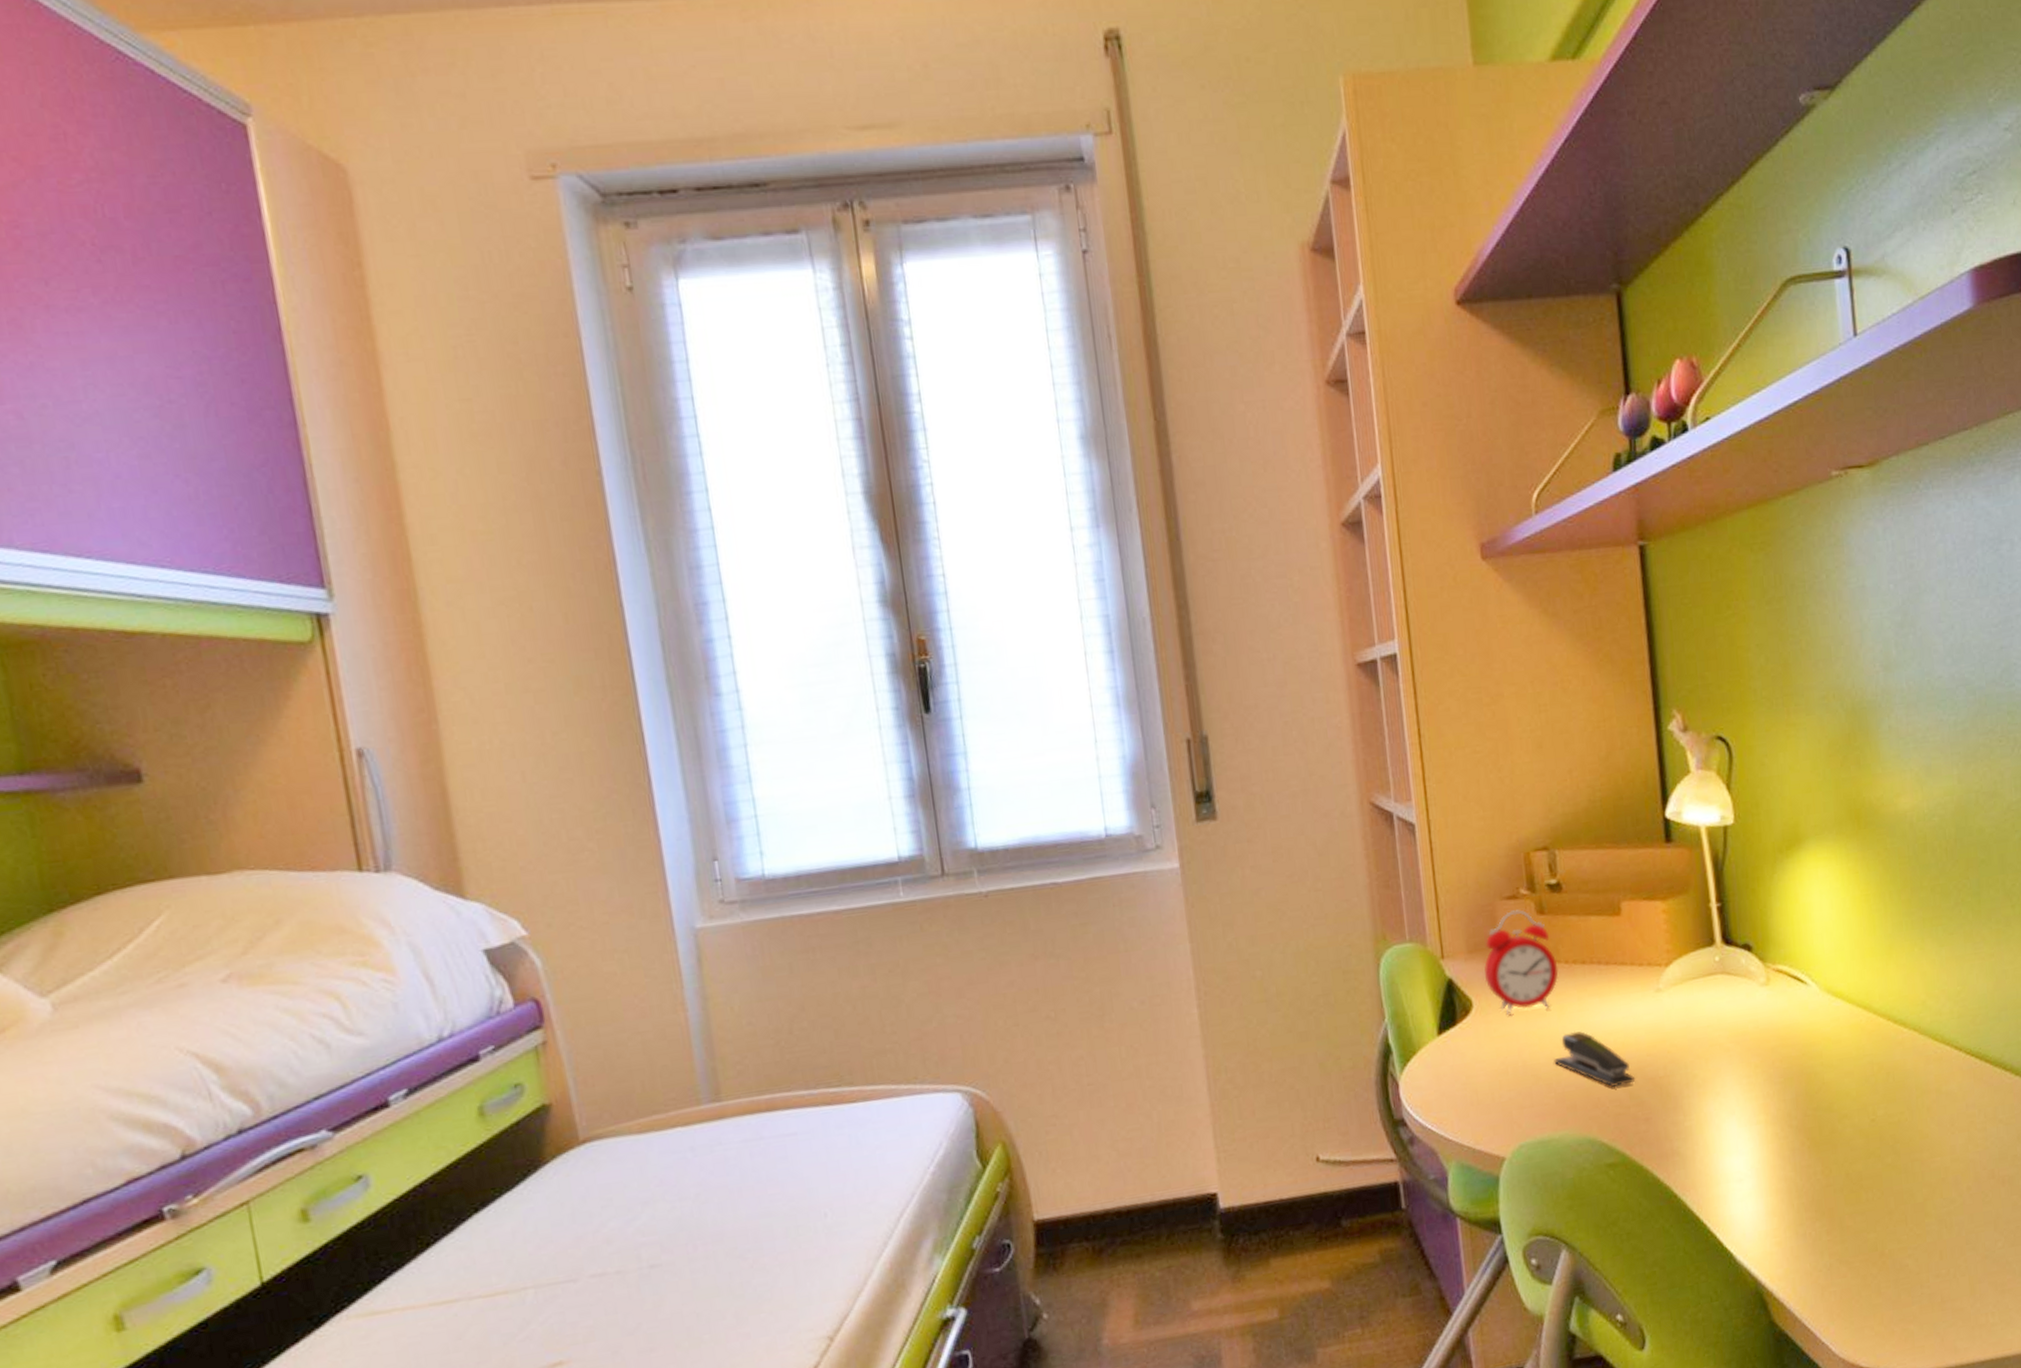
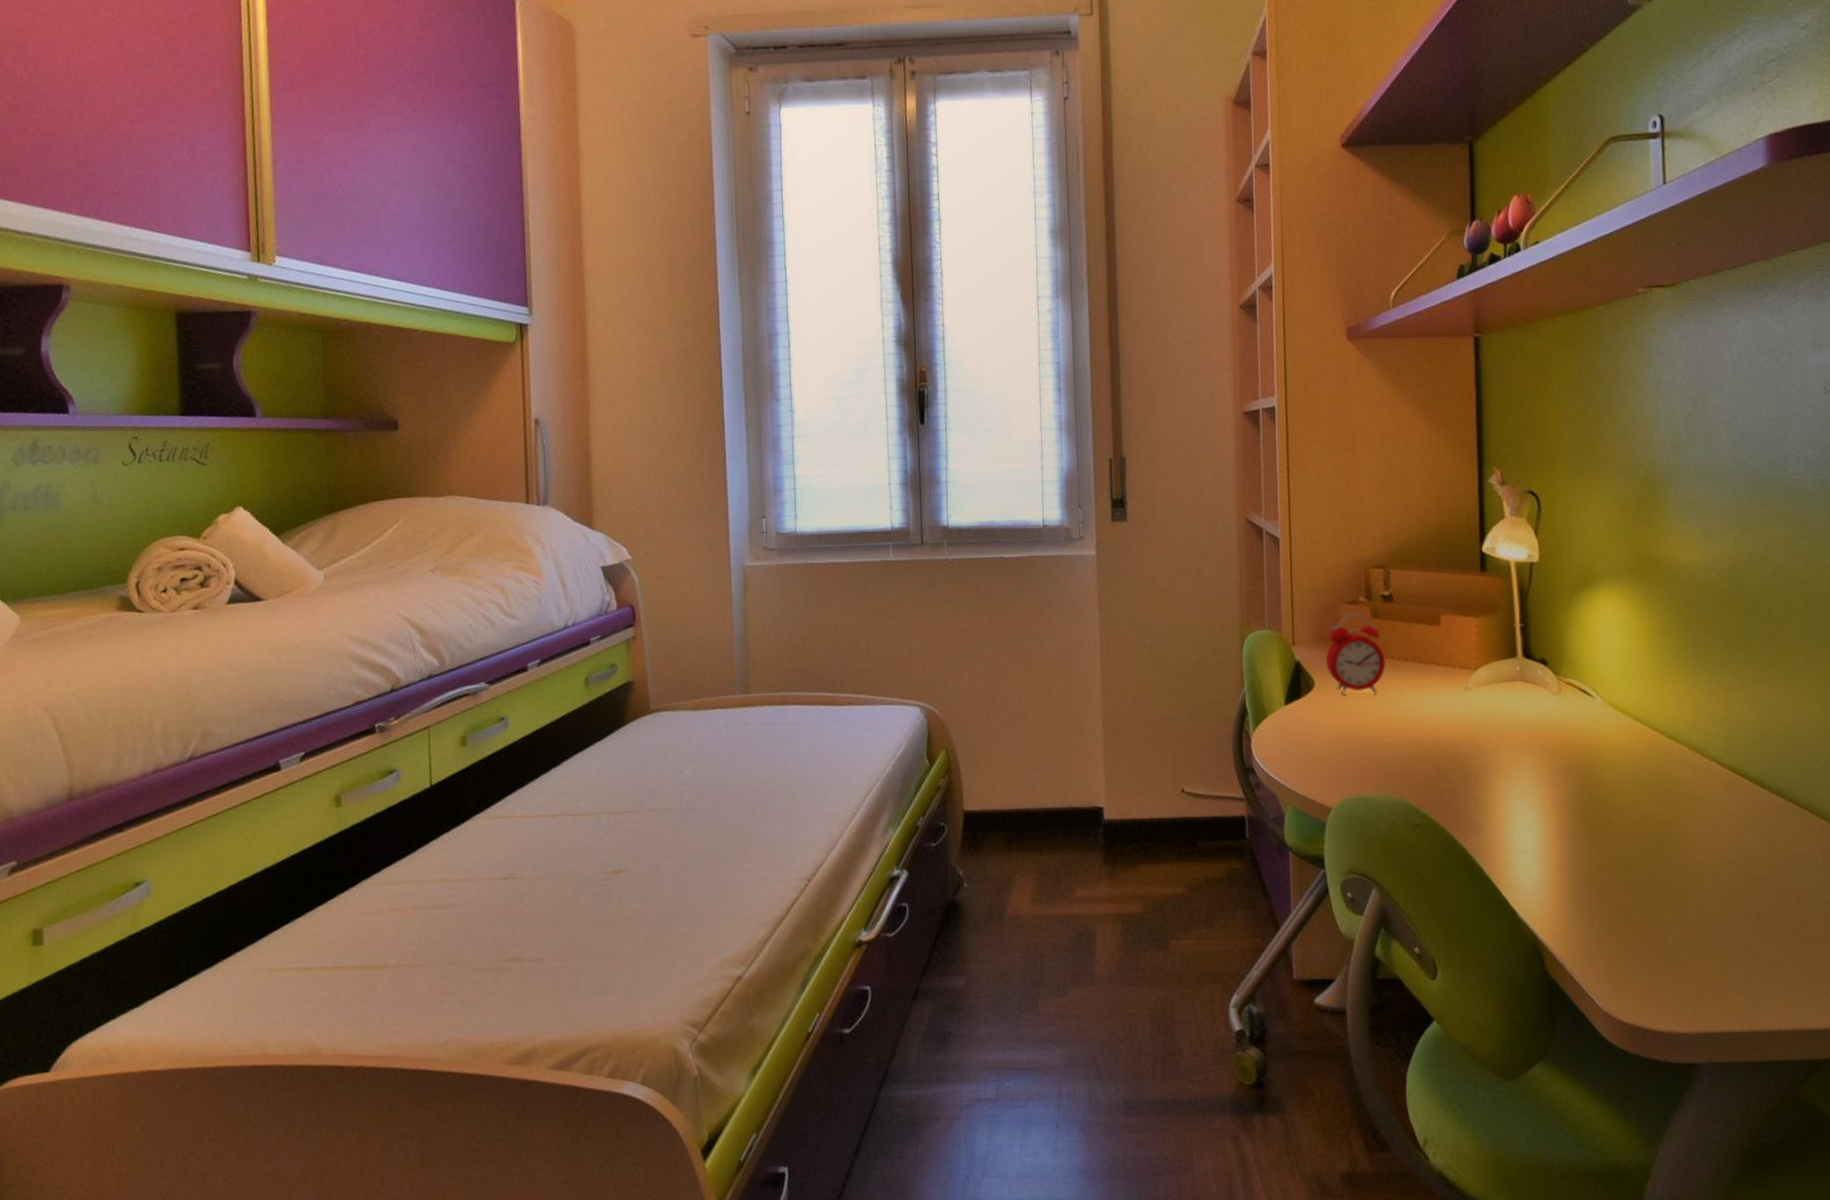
stapler: present [1552,1031,1636,1087] -> none [1376,714,1443,763]

